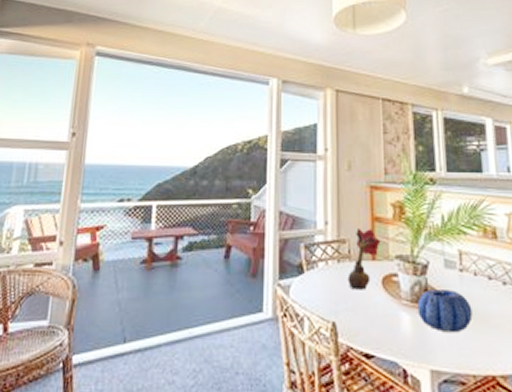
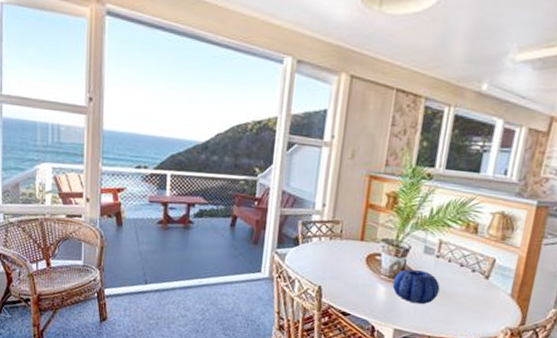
flower: present [347,229,381,290] -> none [336,213,371,264]

